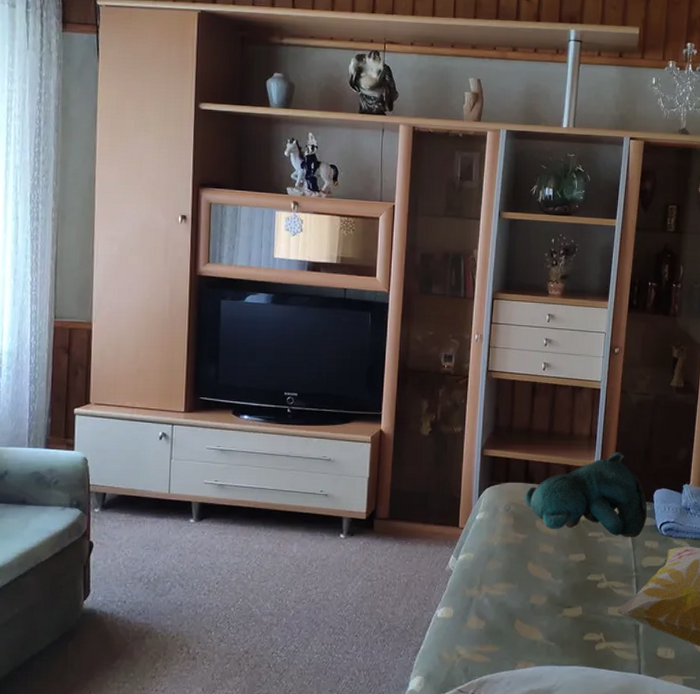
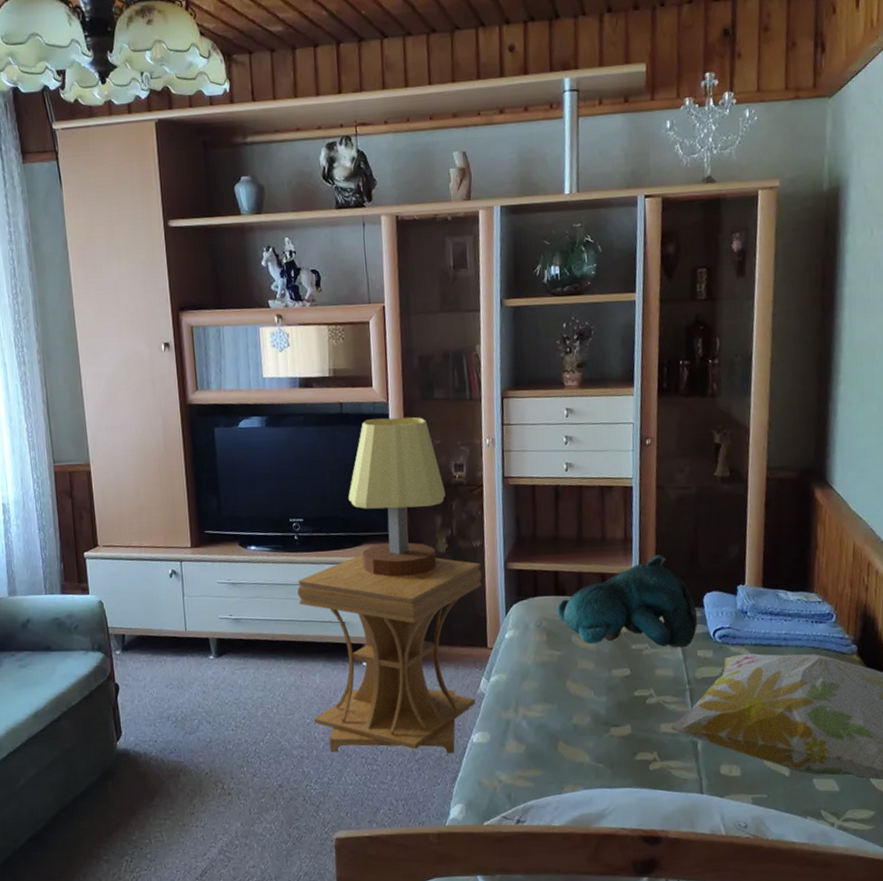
side table: none [284,431,460,627] -> present [297,554,483,754]
table lamp: none [343,306,433,455] -> present [348,417,445,577]

